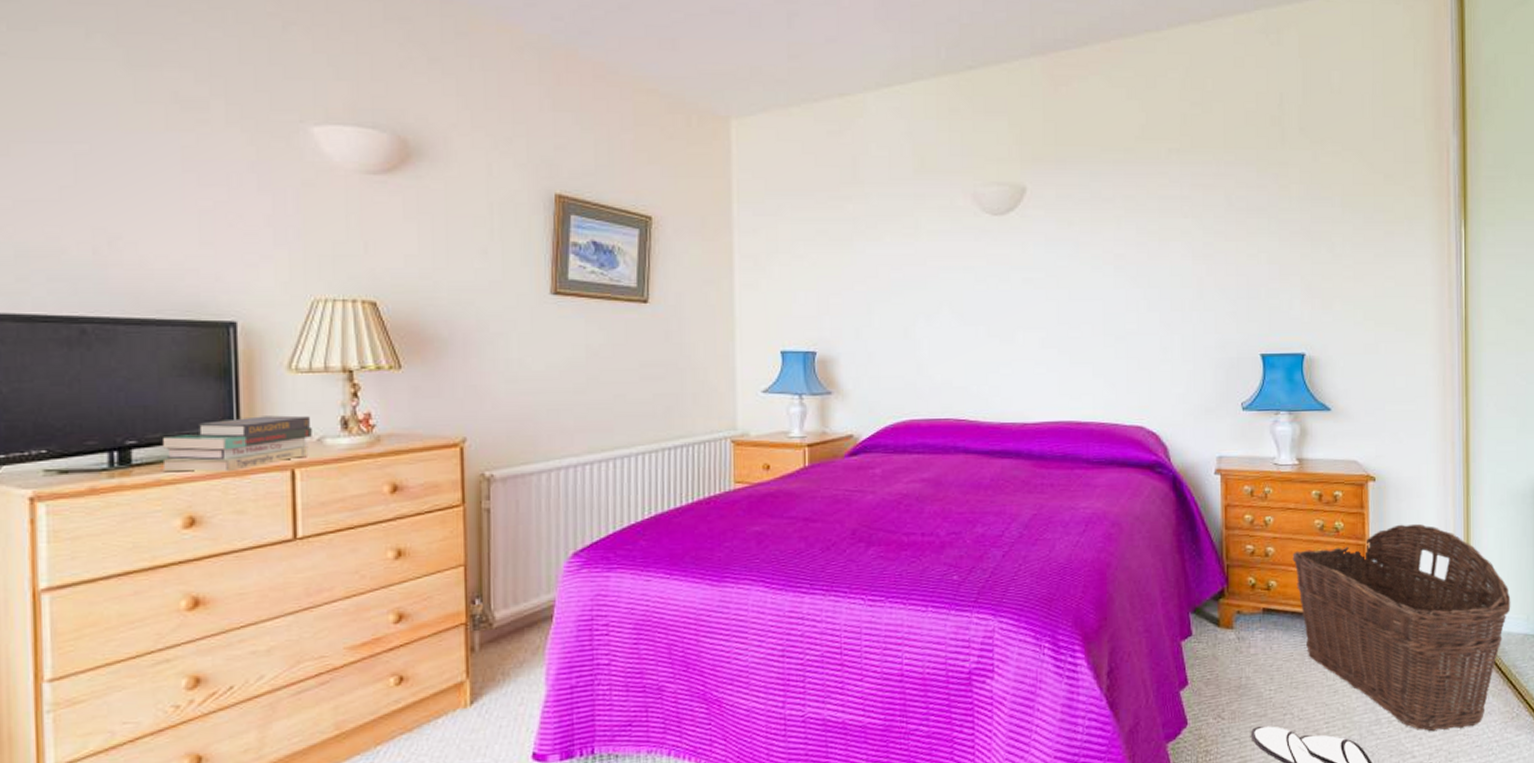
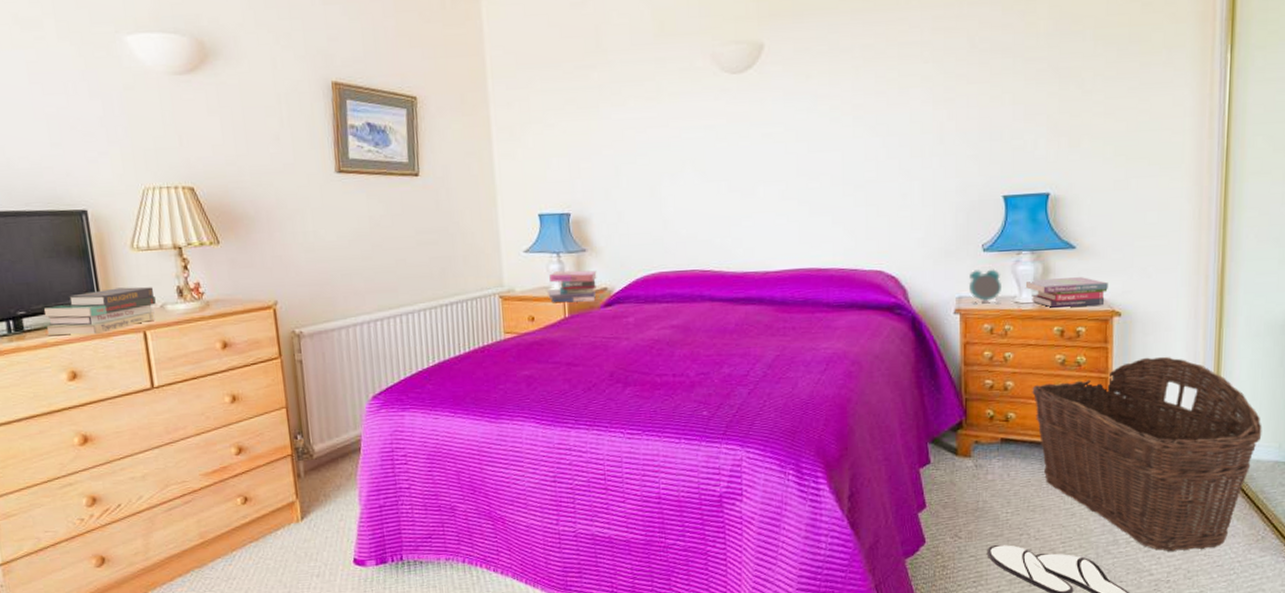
books: none [785,414,843,451] -> present [546,270,597,303]
alarm clock: none [1228,424,1261,464] -> present [968,265,1001,303]
books: none [1283,440,1362,471] -> present [1025,277,1108,308]

